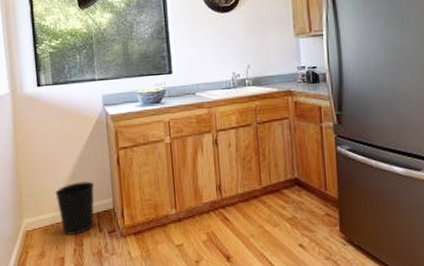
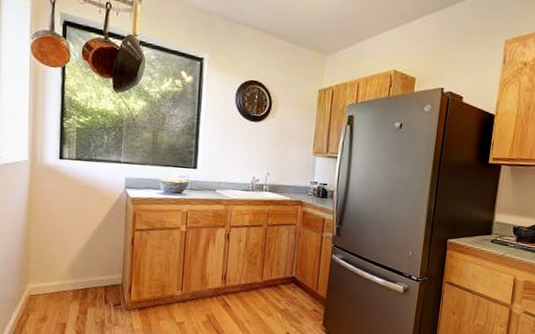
wastebasket: present [55,181,95,235] -> none [65,255,106,304]

